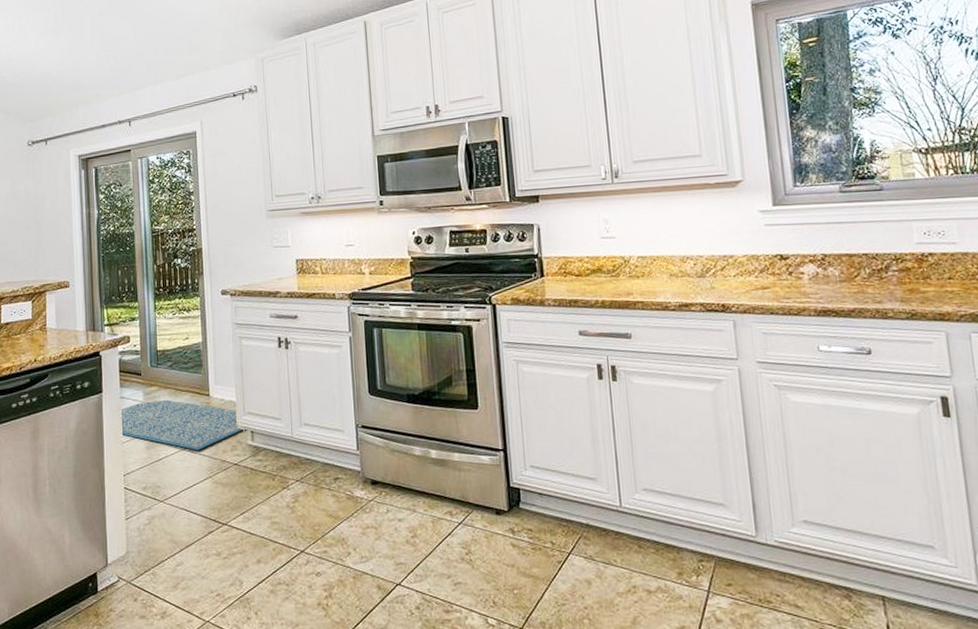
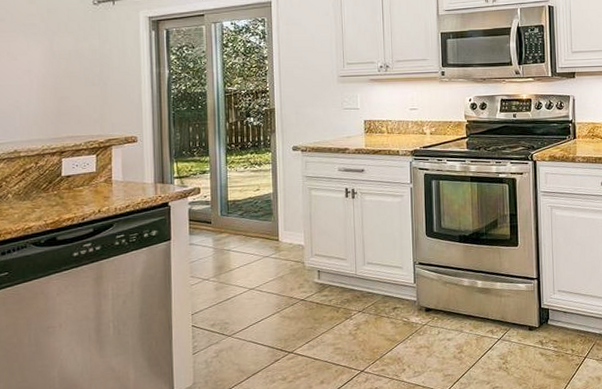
rug: present [119,399,242,451] -> none [188,245,309,290]

